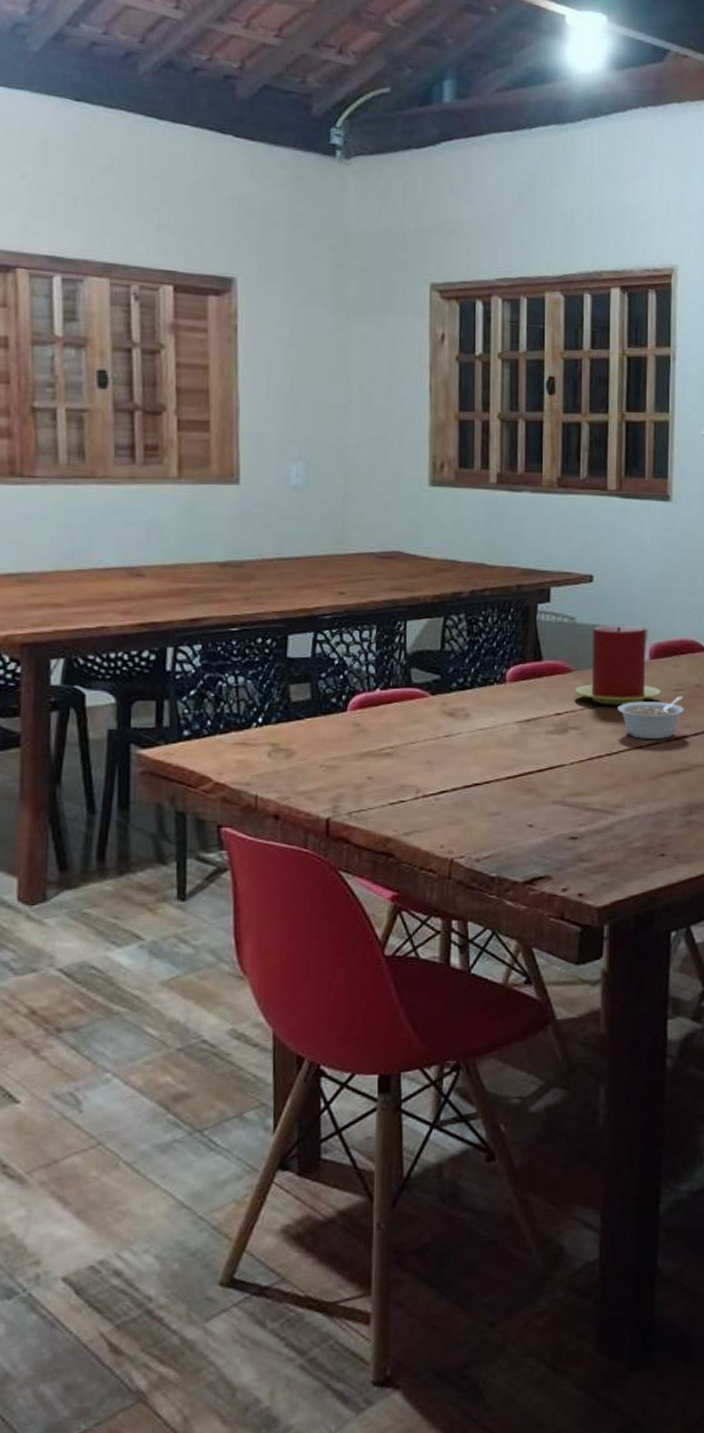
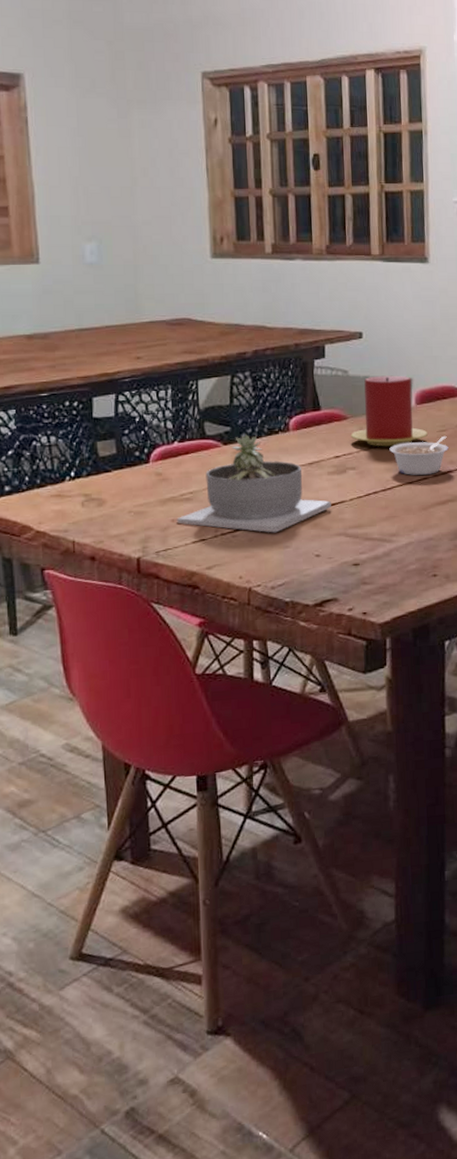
succulent planter: none [373,684,549,797] -> present [176,434,331,533]

